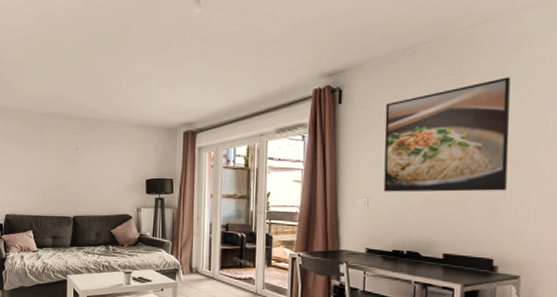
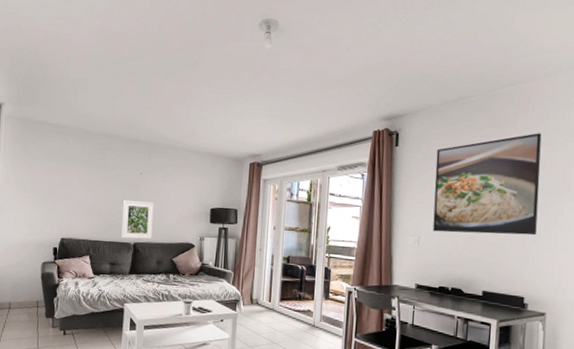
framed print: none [61,175,91,213] -> present [121,199,154,240]

